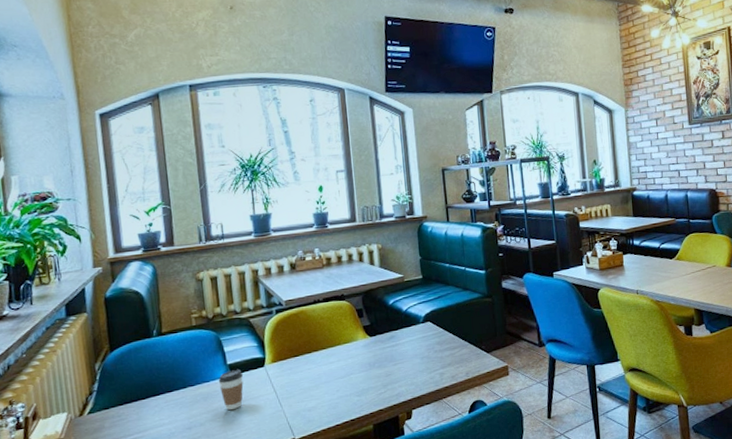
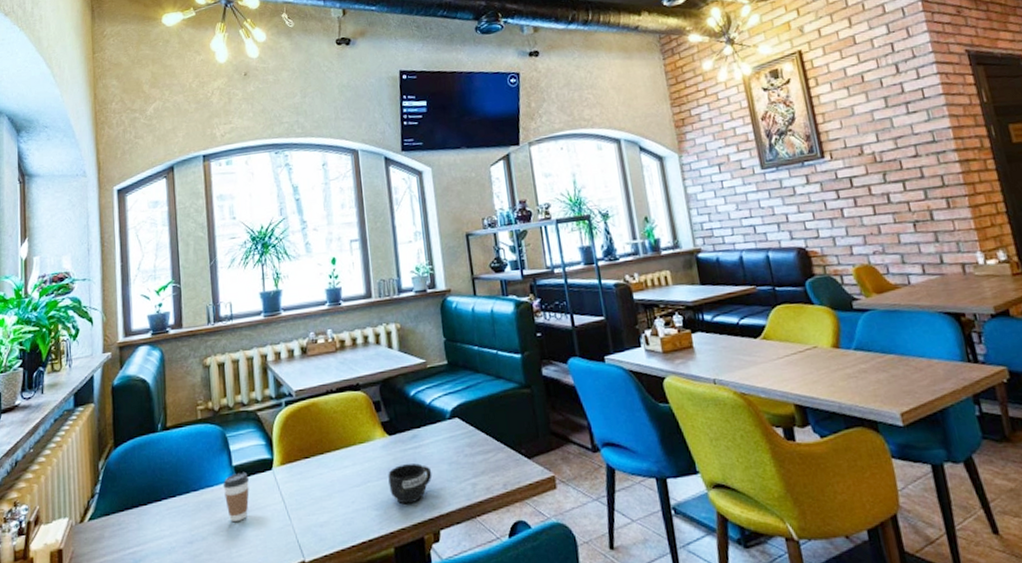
mug: none [368,358,407,391] -> present [388,463,433,504]

